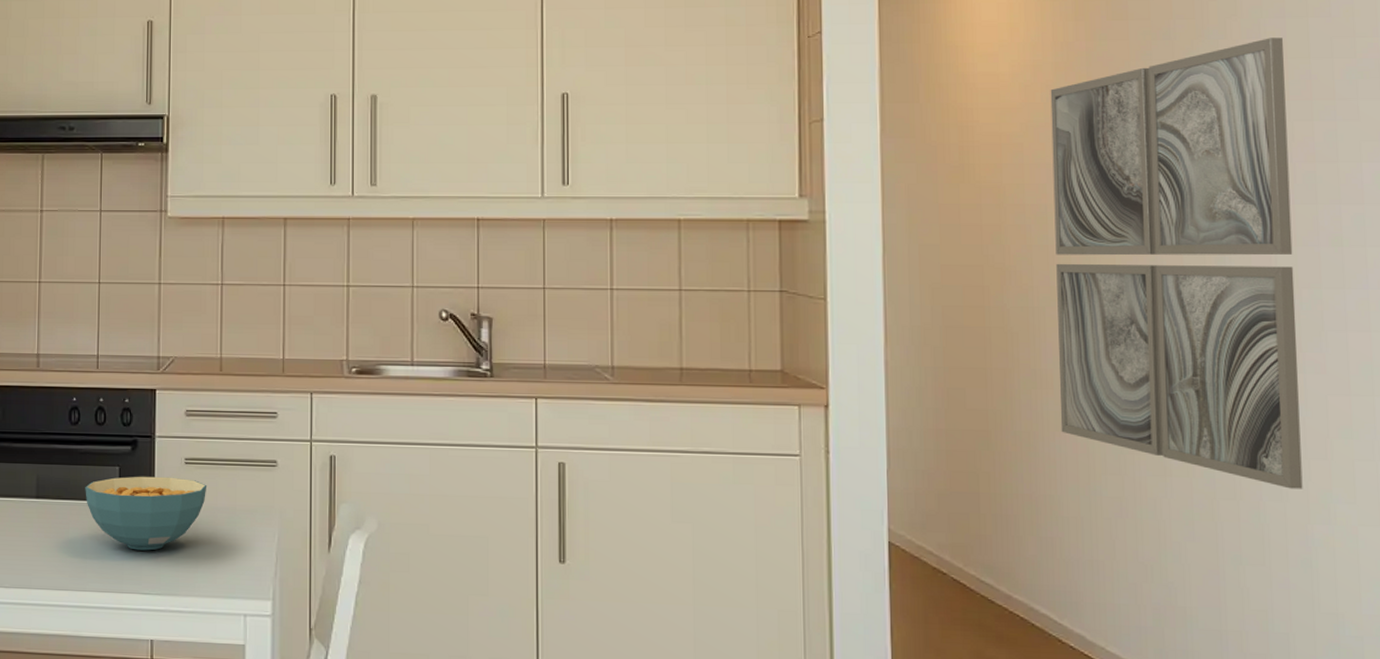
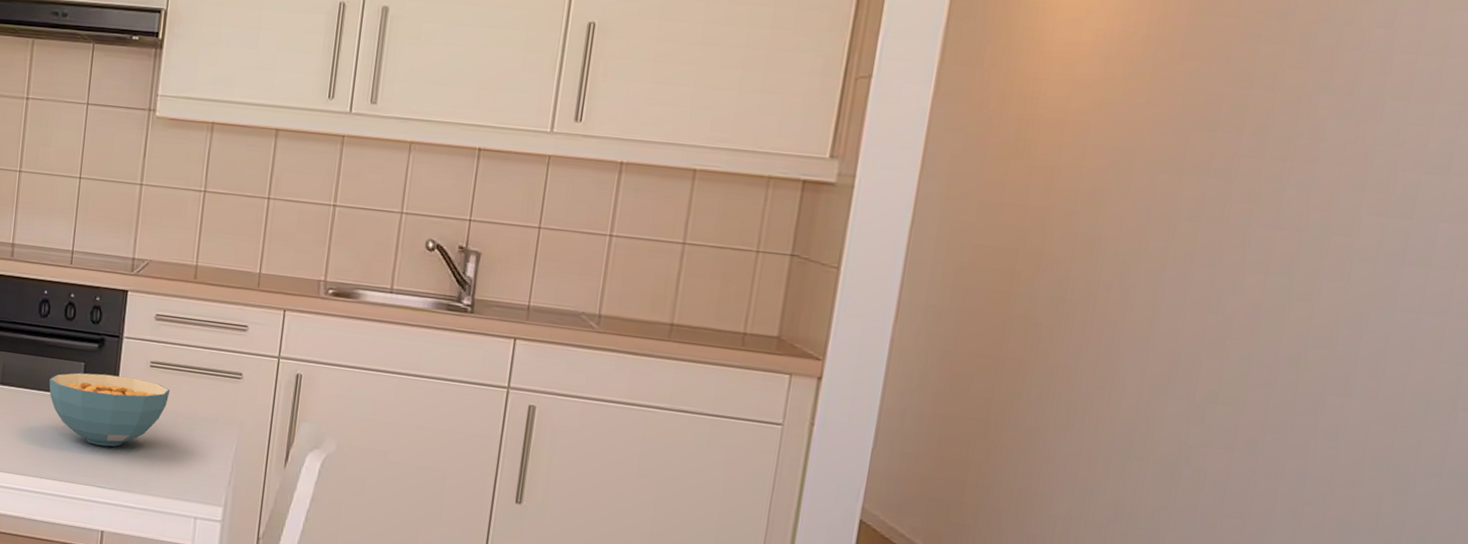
wall art: present [1050,37,1303,489] -> none [1067,28,1421,516]

